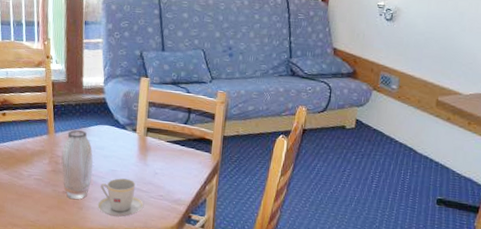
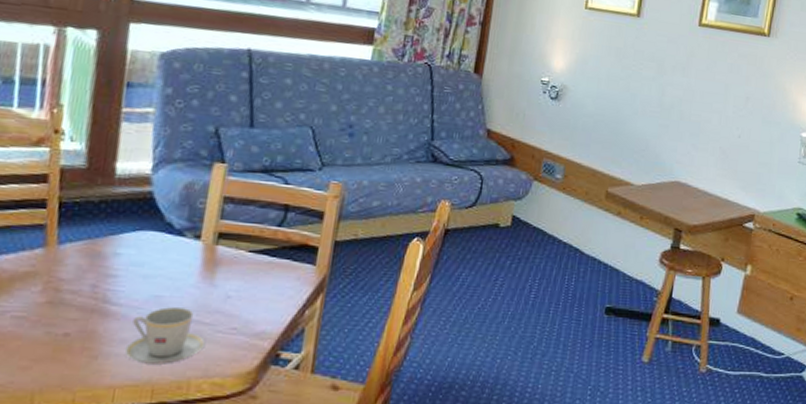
vase: present [61,129,93,199] -> none [64,238,124,343]

